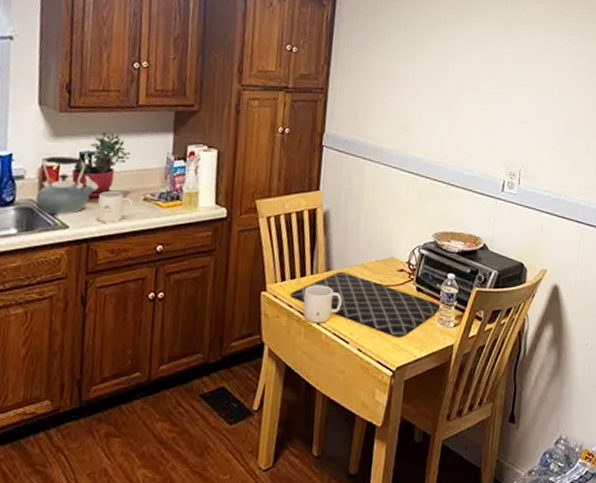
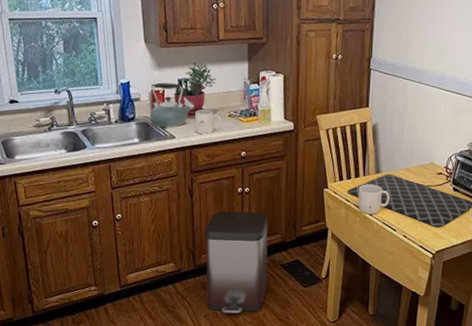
pedal bin: none [93,325,187,469] -> present [205,211,268,314]

